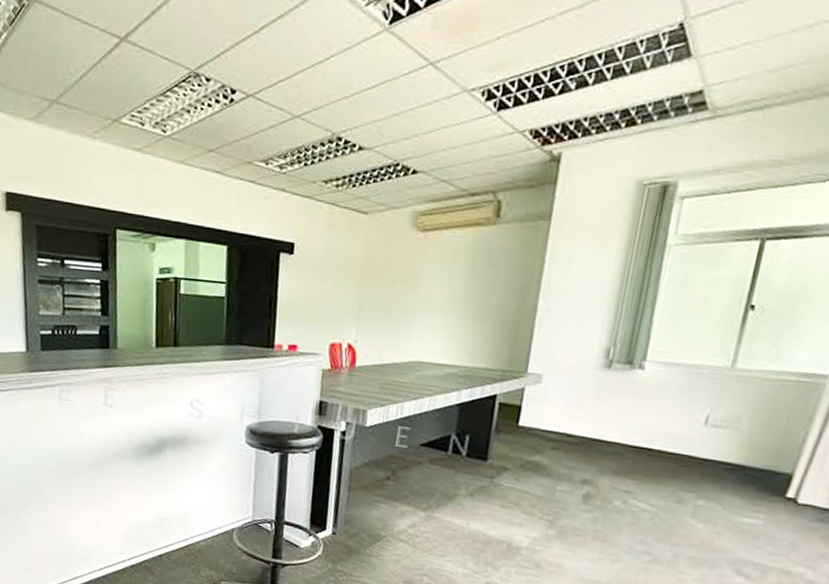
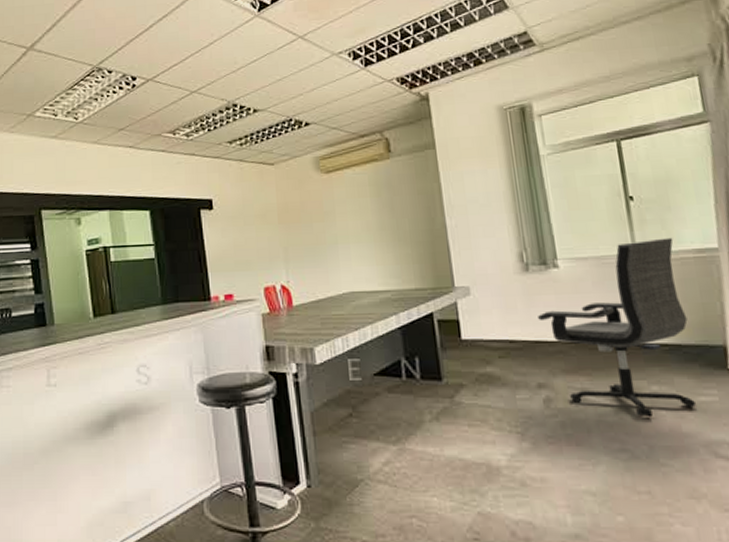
office chair: none [604,354,782,529] -> present [538,237,697,418]

